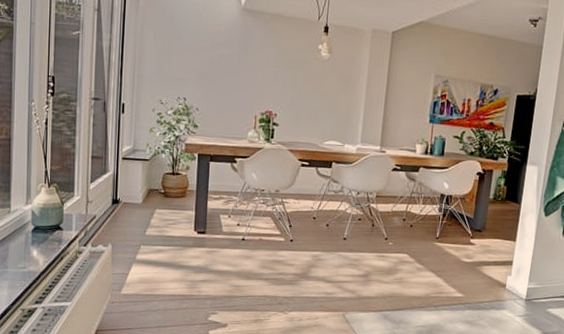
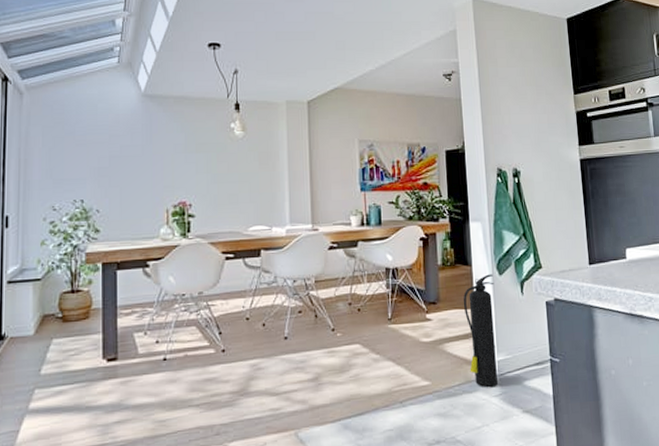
fire extinguisher: none [501,214,540,309] -> present [463,274,499,388]

